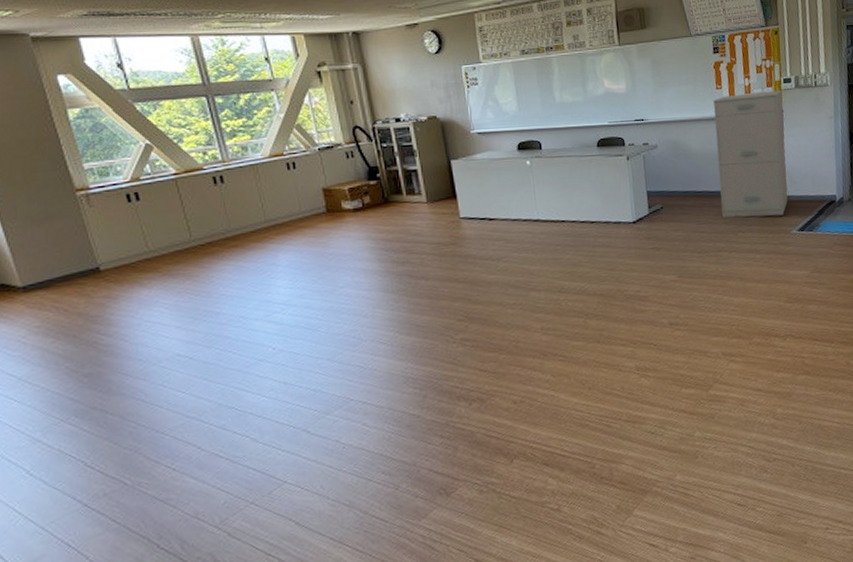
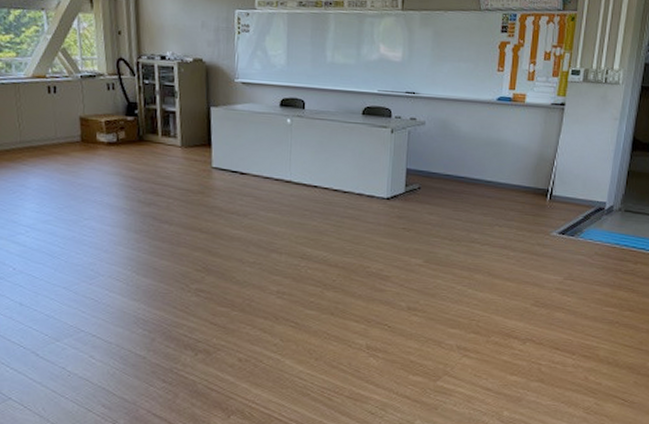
filing cabinet: present [713,90,788,218] -> none [481,80,569,215]

